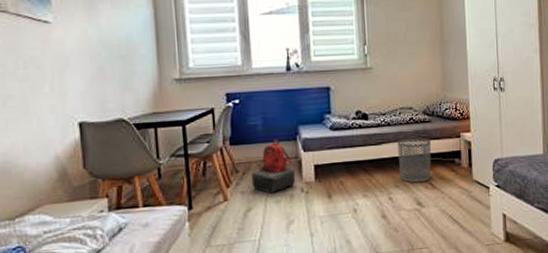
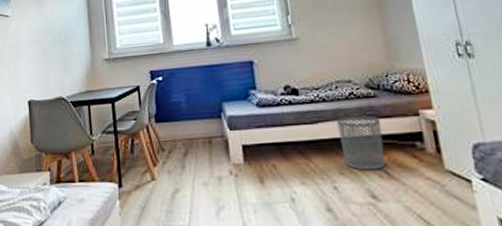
backpack: present [251,139,296,193] -> none [177,117,223,174]

